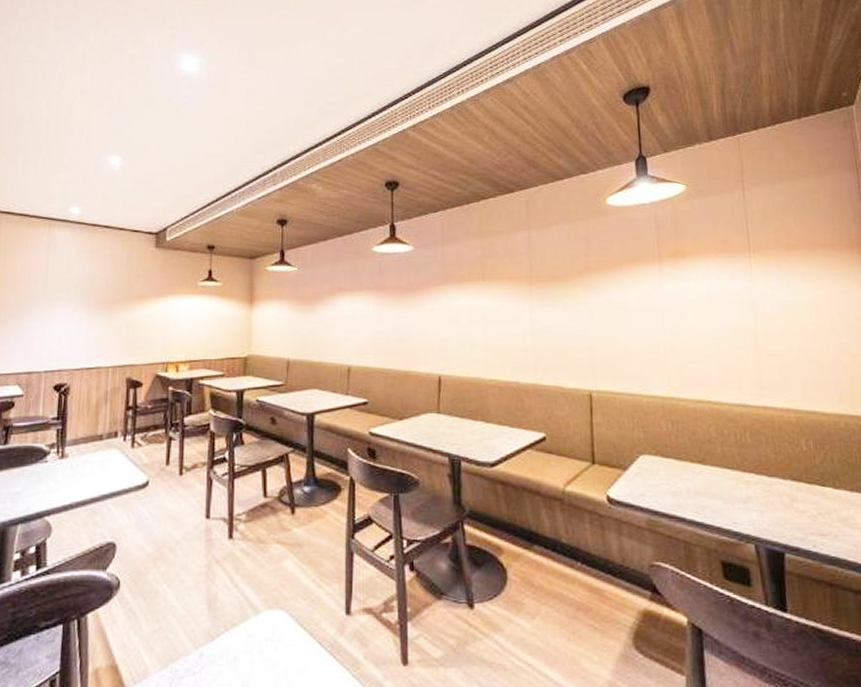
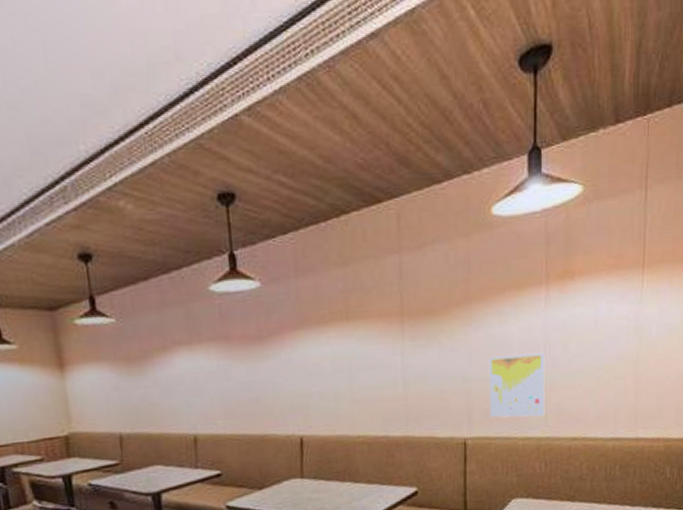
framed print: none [610,318,667,377] -> present [489,352,545,418]

